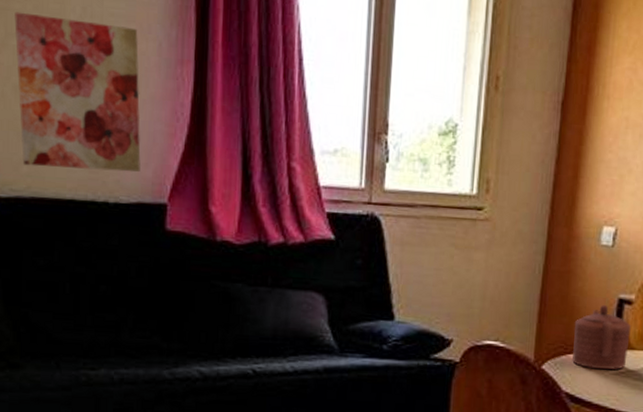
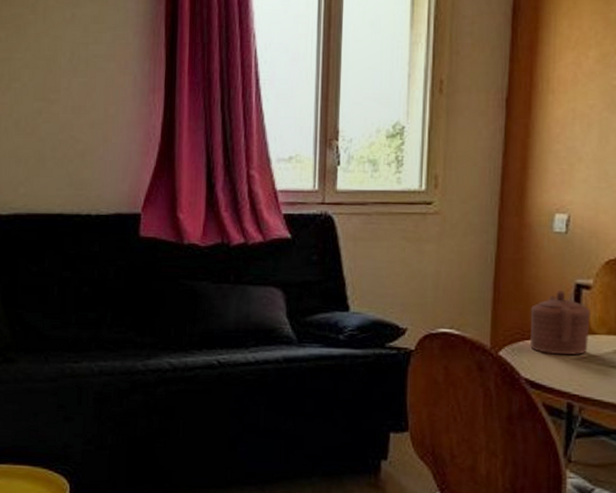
wall art: present [14,11,141,172] -> none [16,60,119,188]

